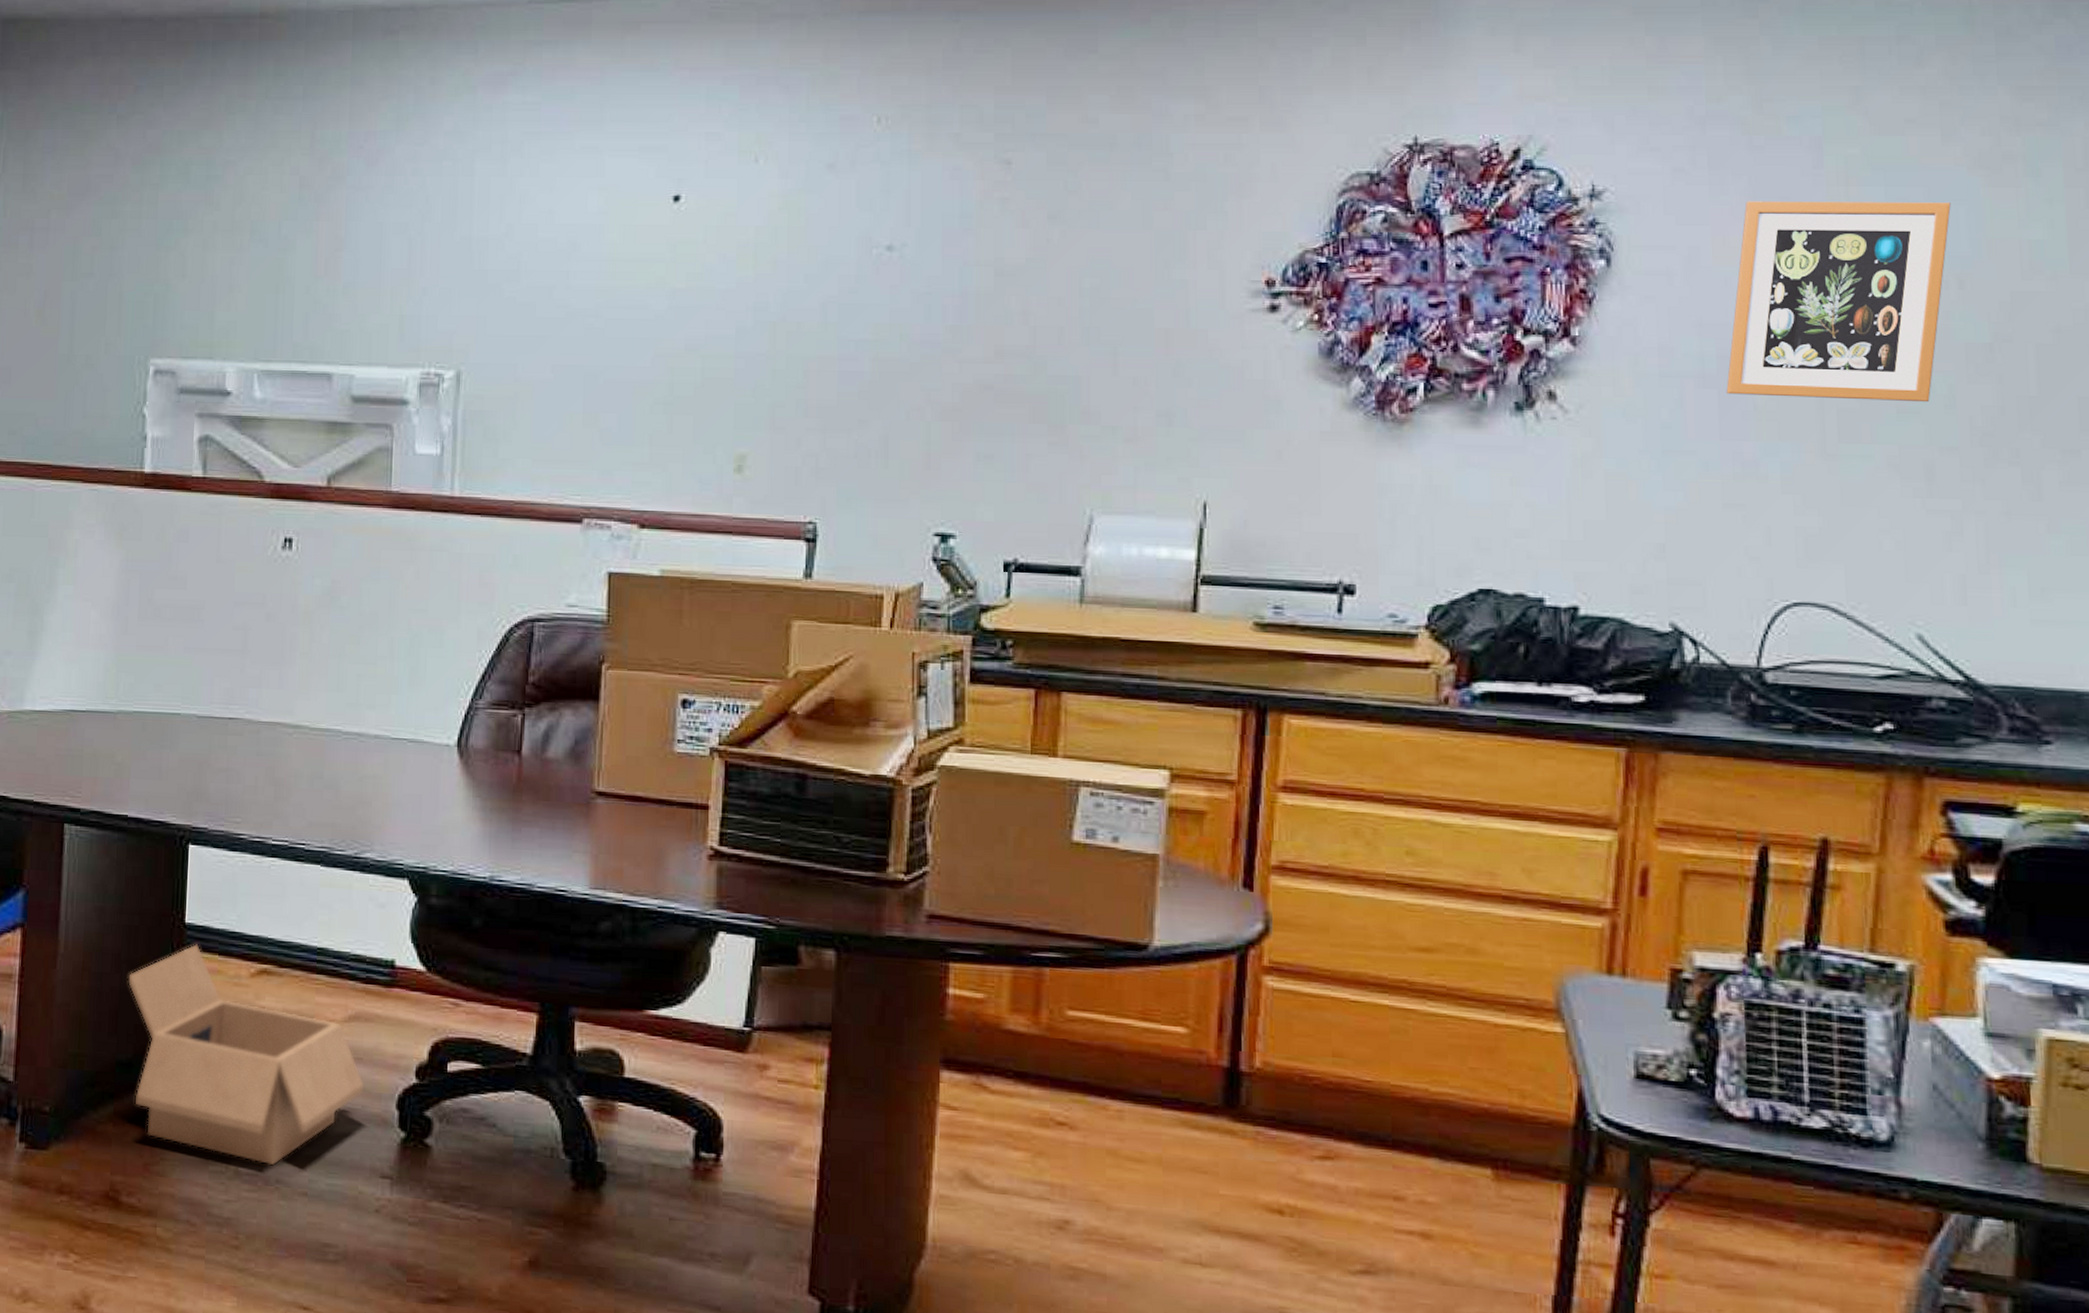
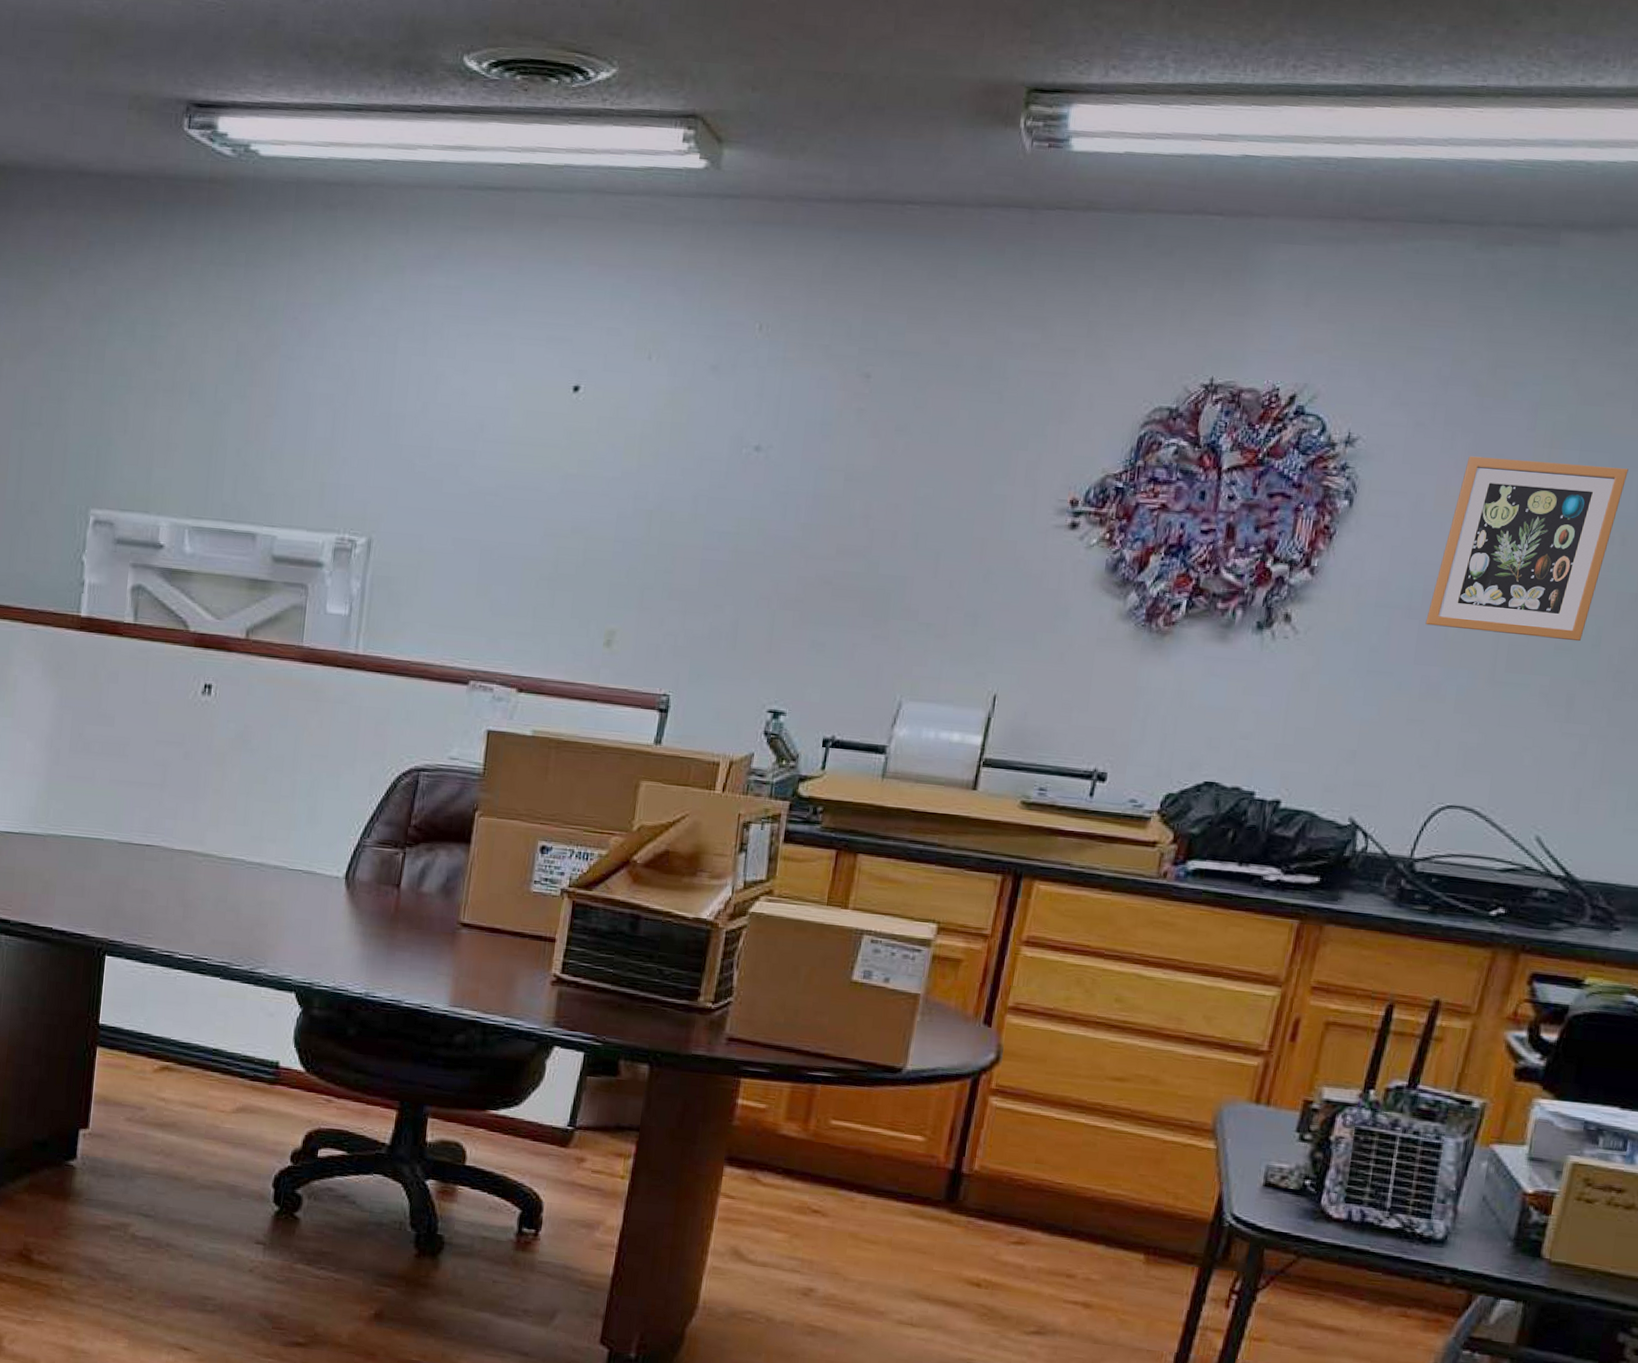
box: present [128,944,365,1166] -> none [47,1042,247,1232]

